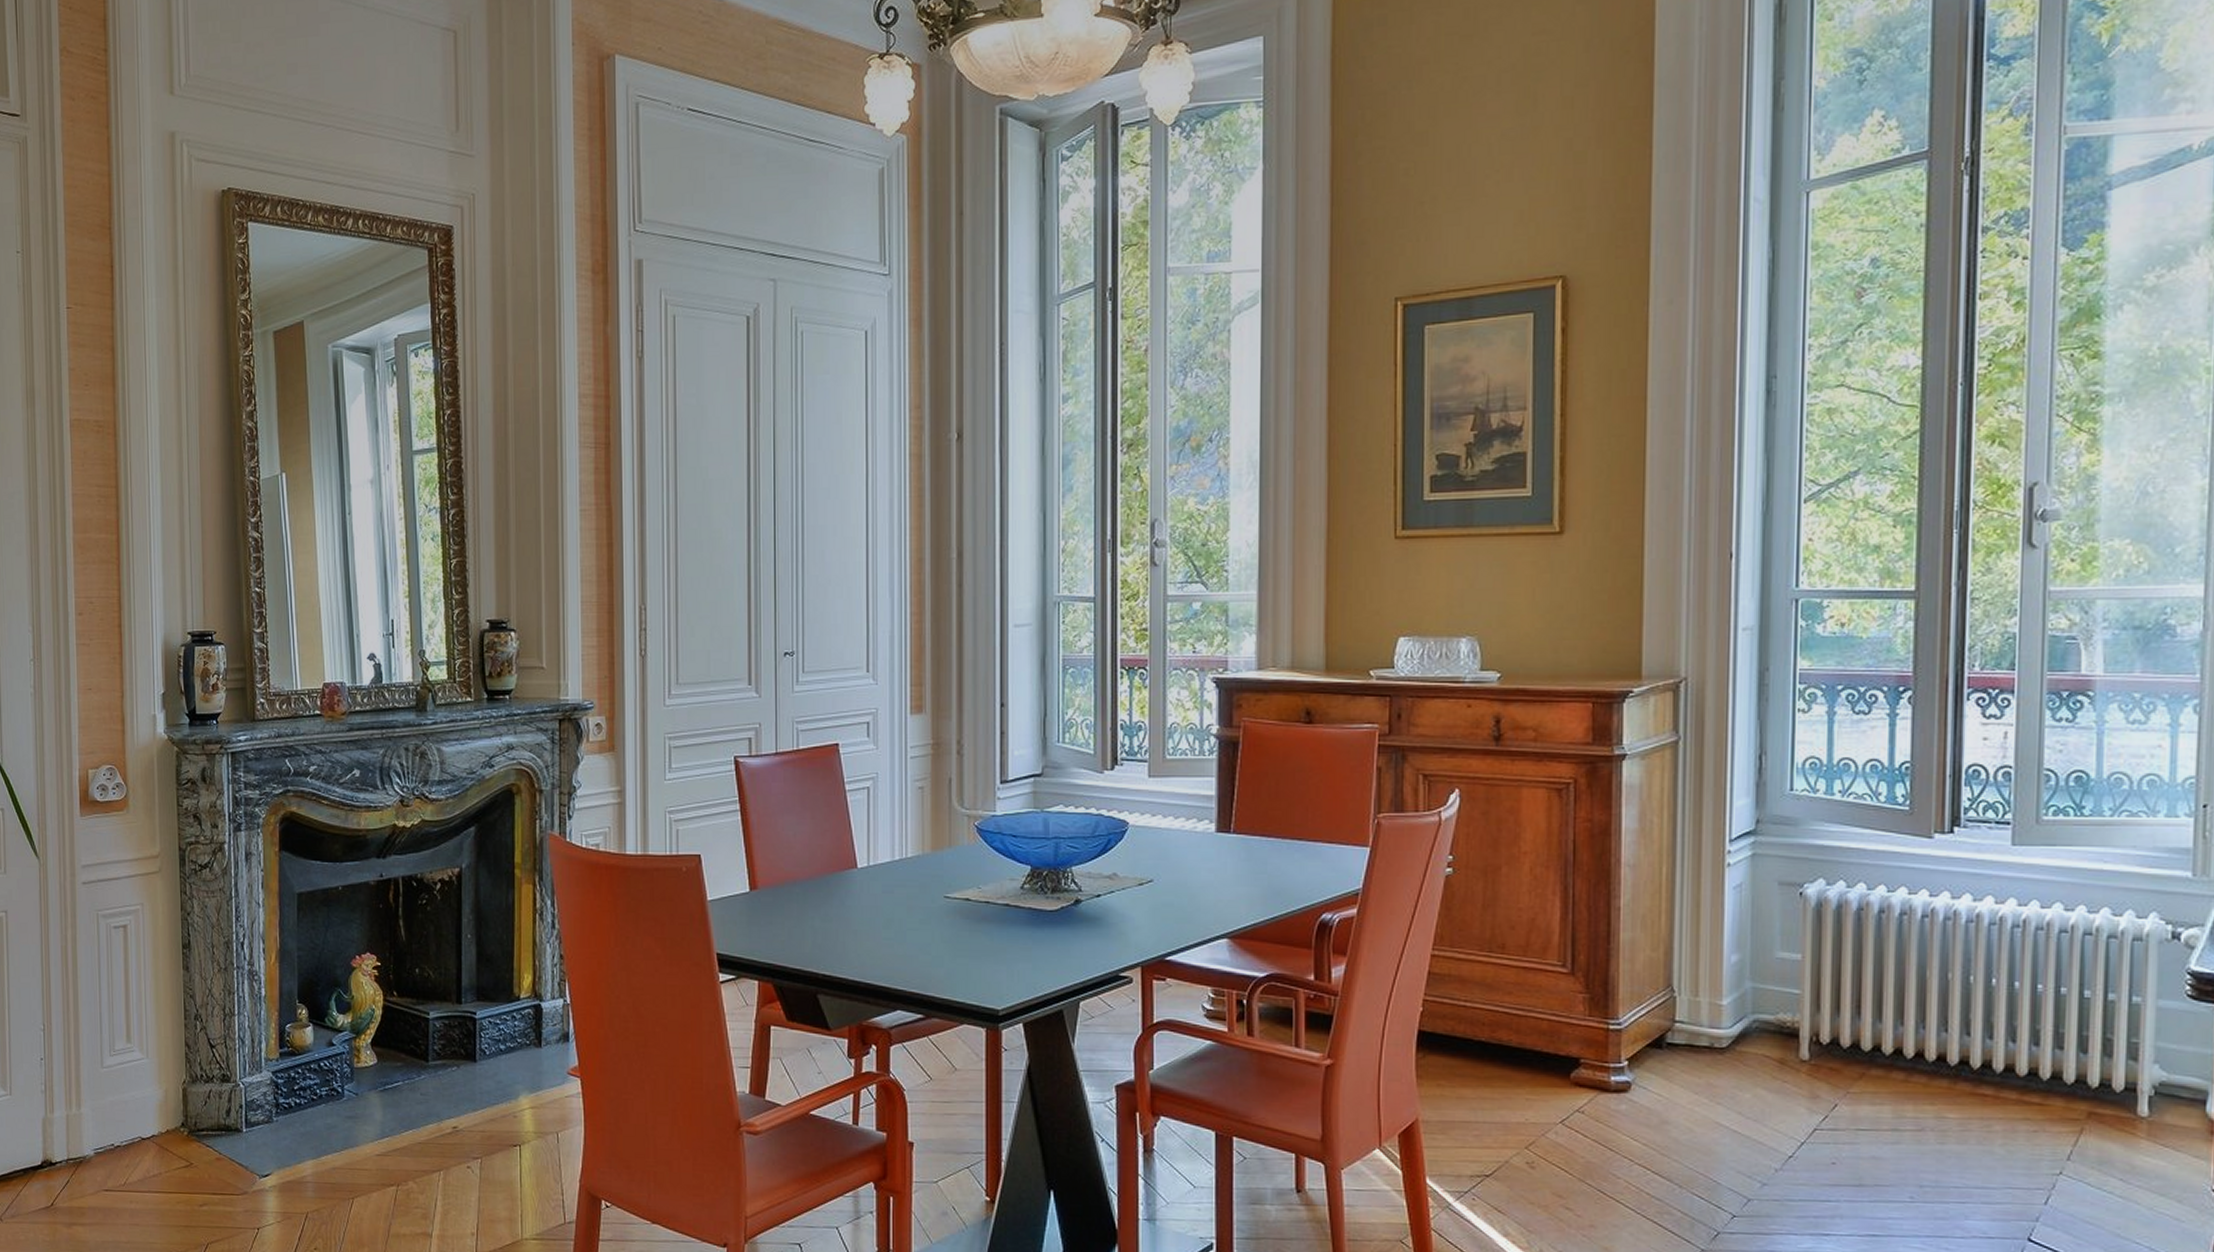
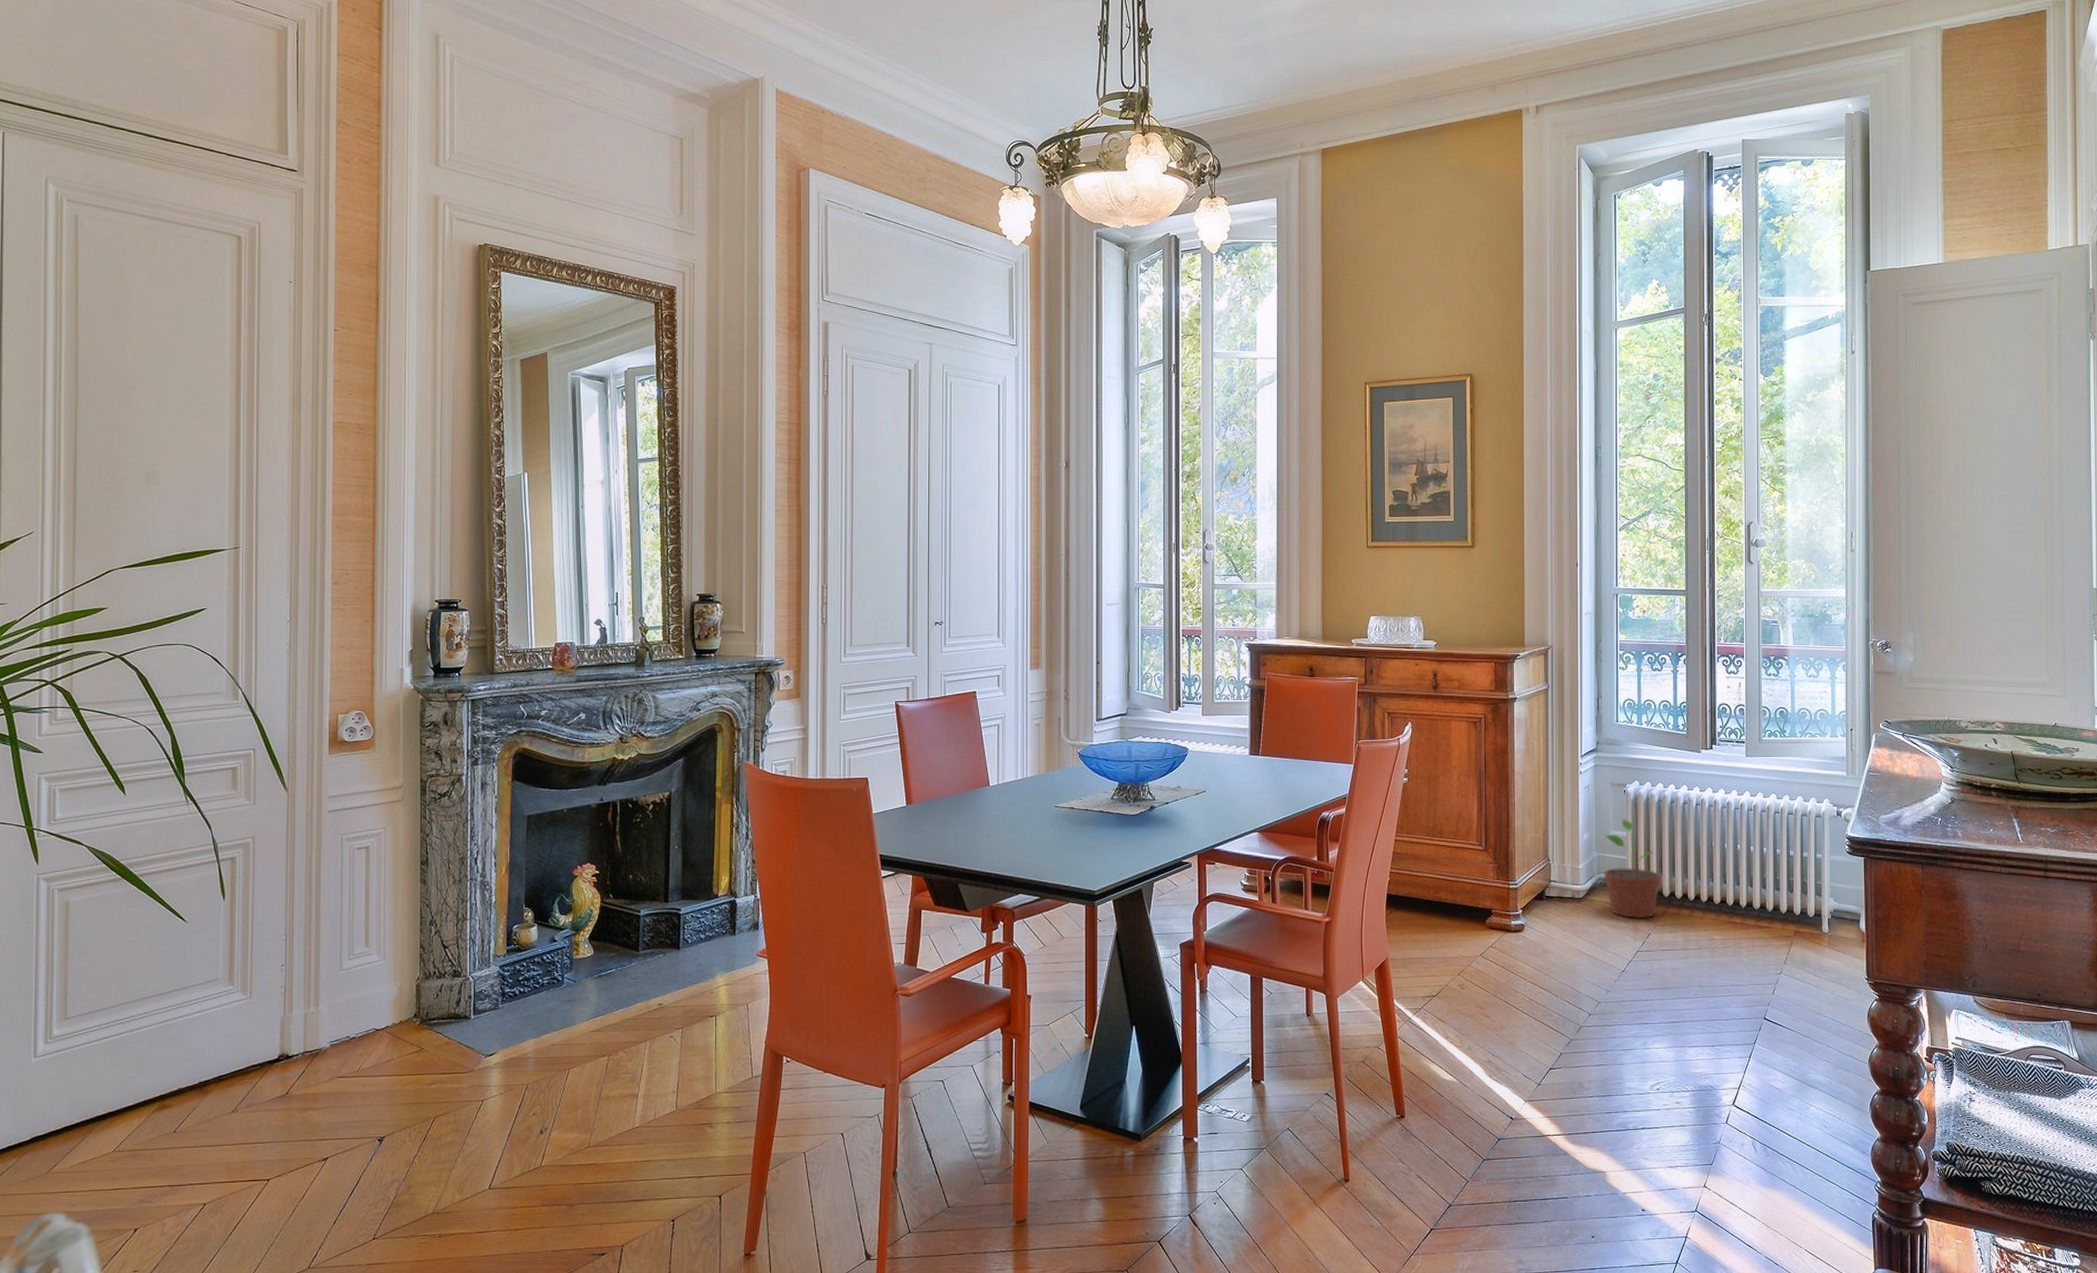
potted plant: none [1763,935,1858,1083] -> present [1604,819,1661,919]

